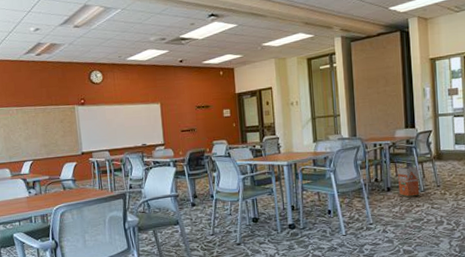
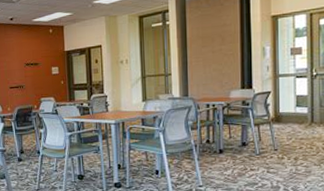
waste bin: present [398,166,420,197] -> none [231,128,255,160]

